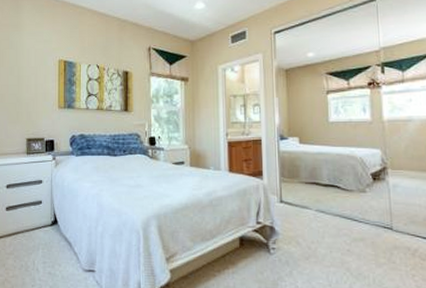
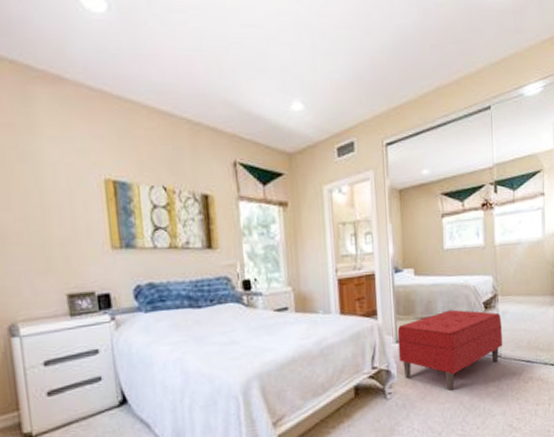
bench: none [282,178,393,256] -> present [397,309,502,392]

